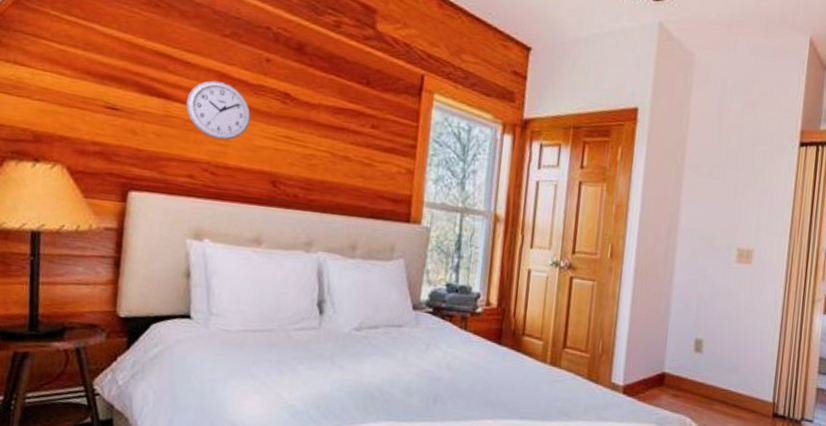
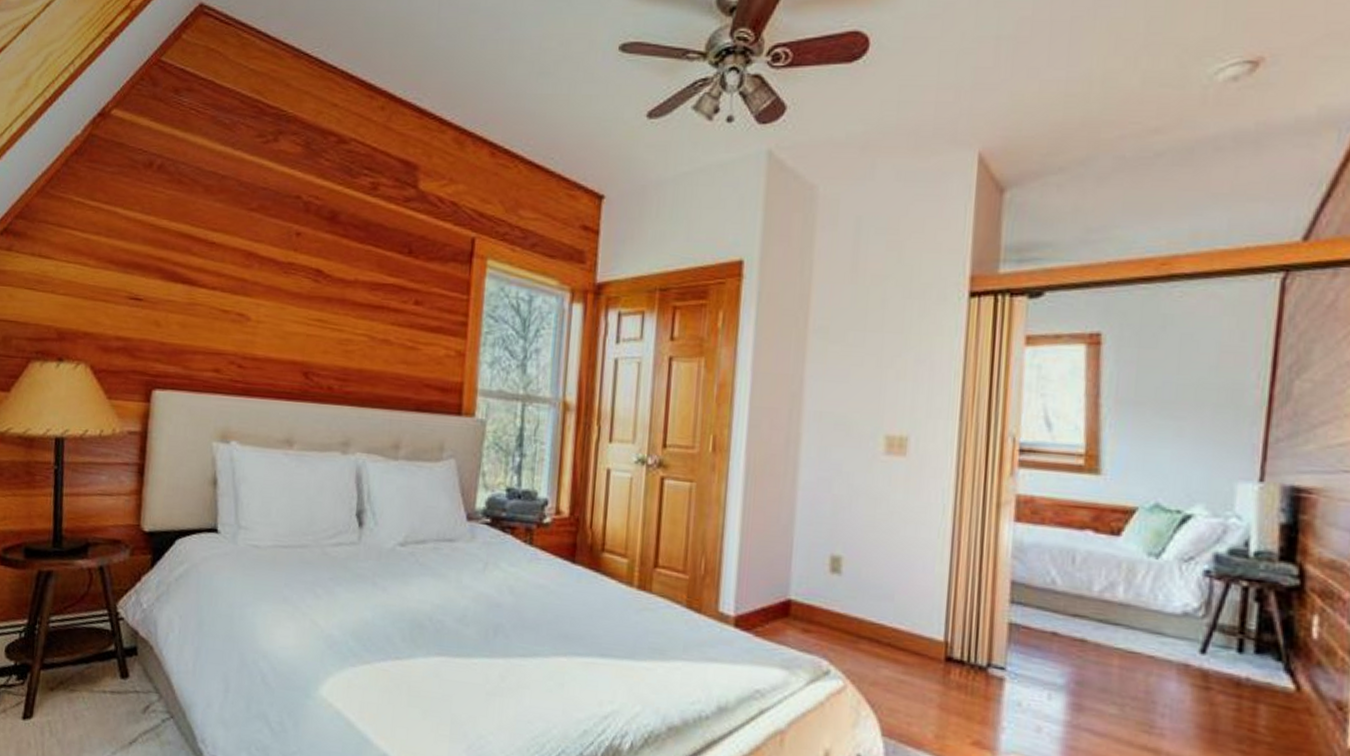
wall clock: present [186,80,251,141] -> none [211,261,281,328]

